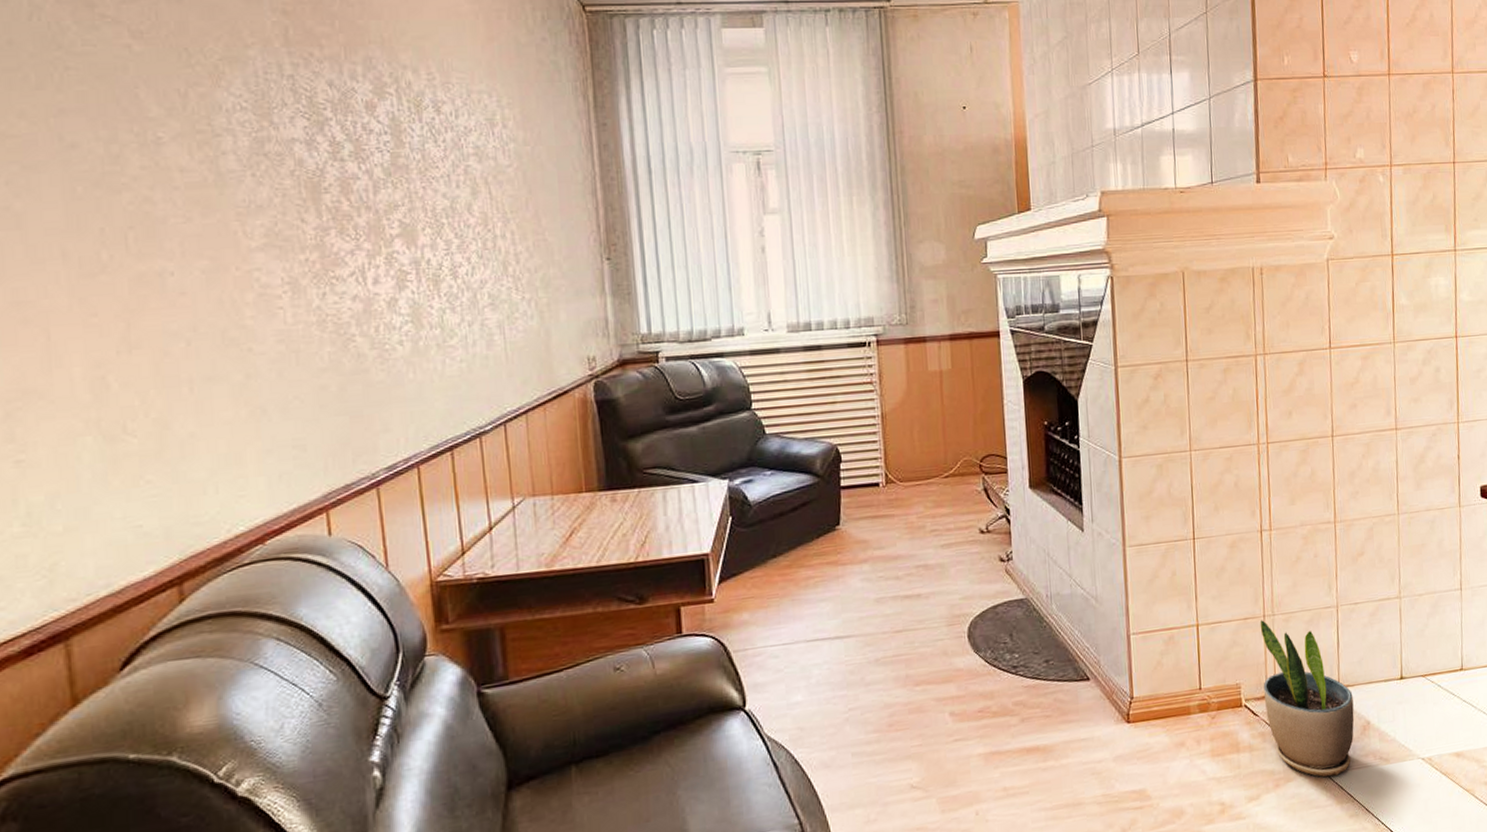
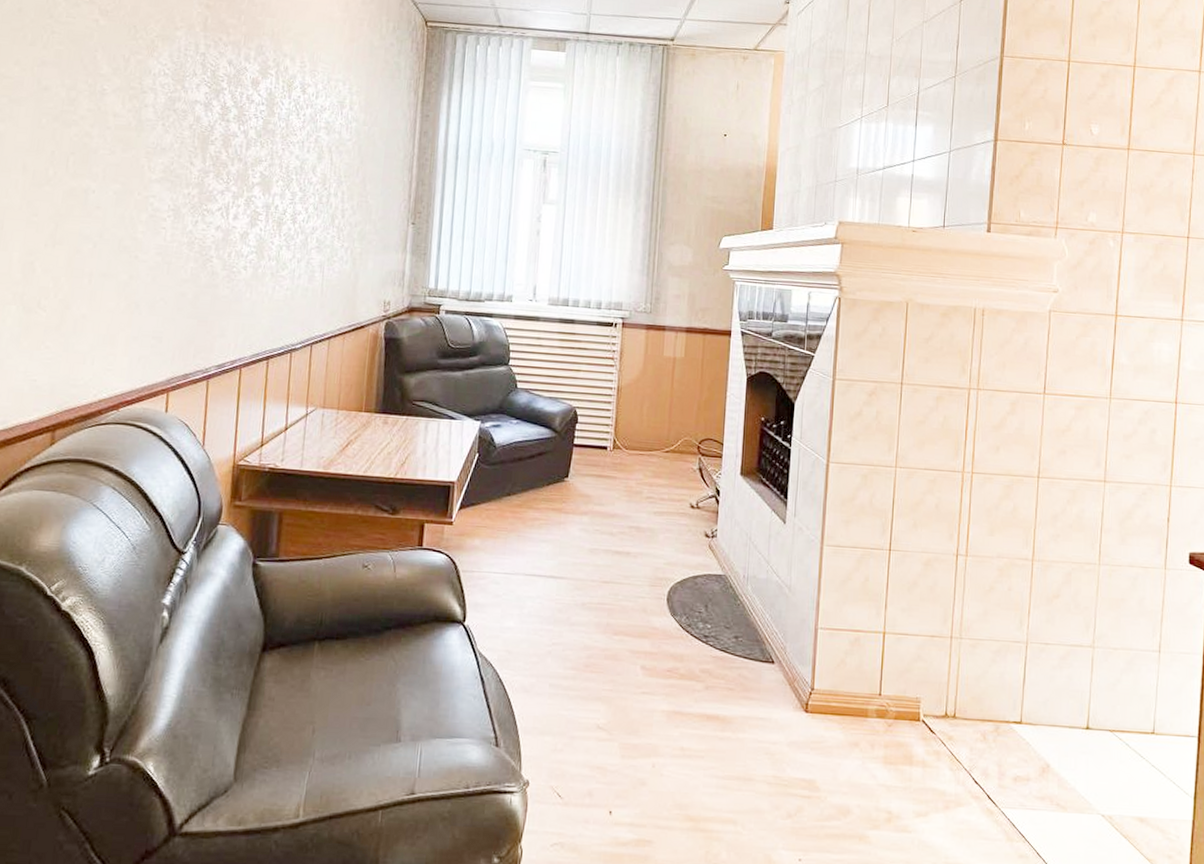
potted plant: present [1260,620,1355,777] -> none [942,641,1034,811]

